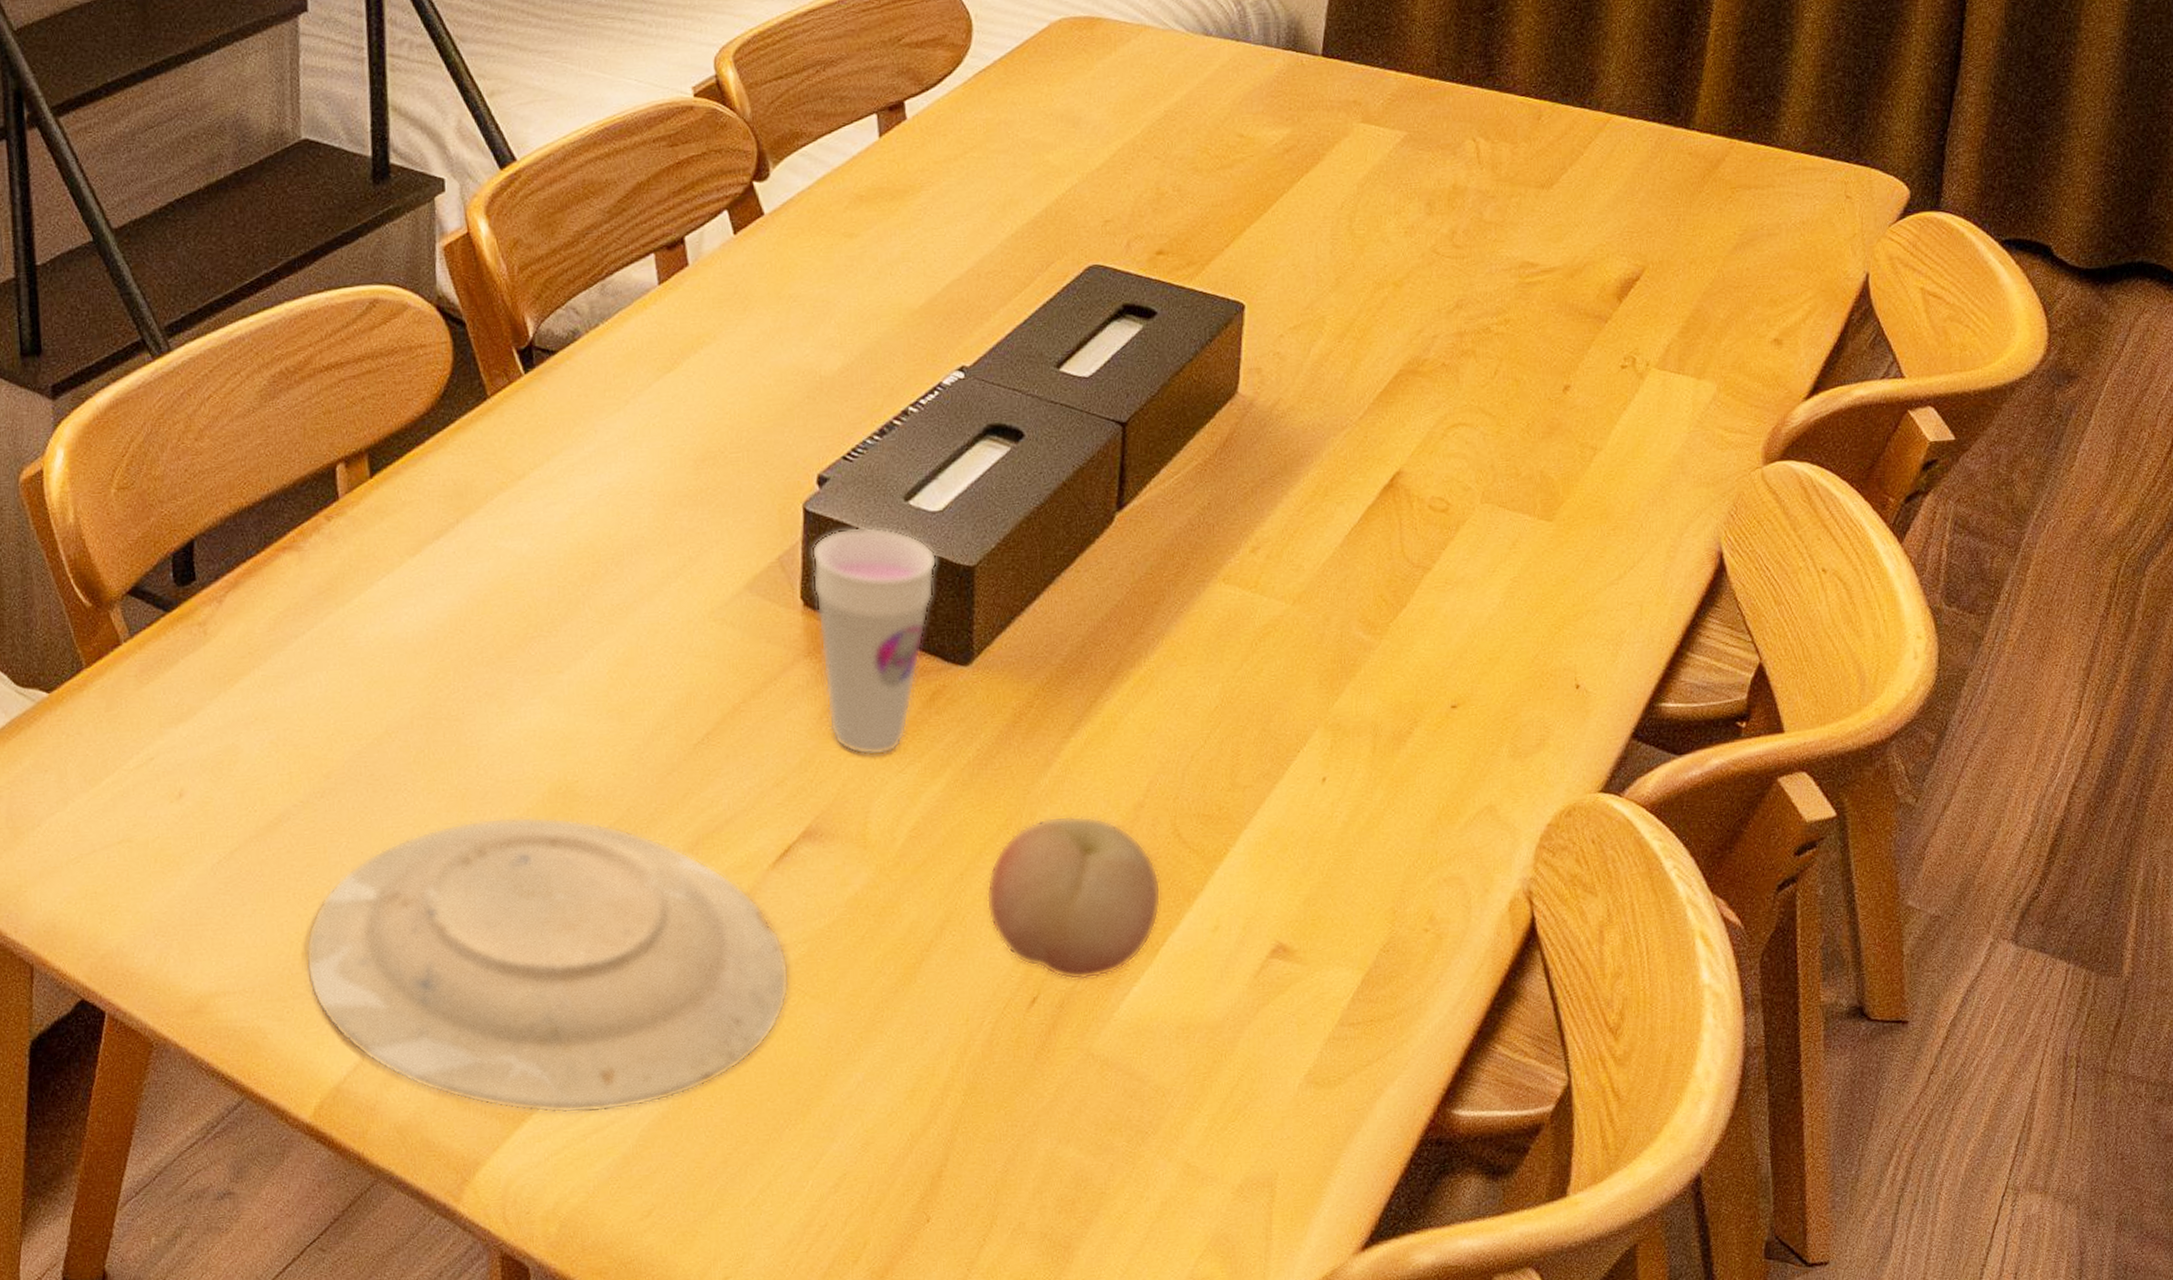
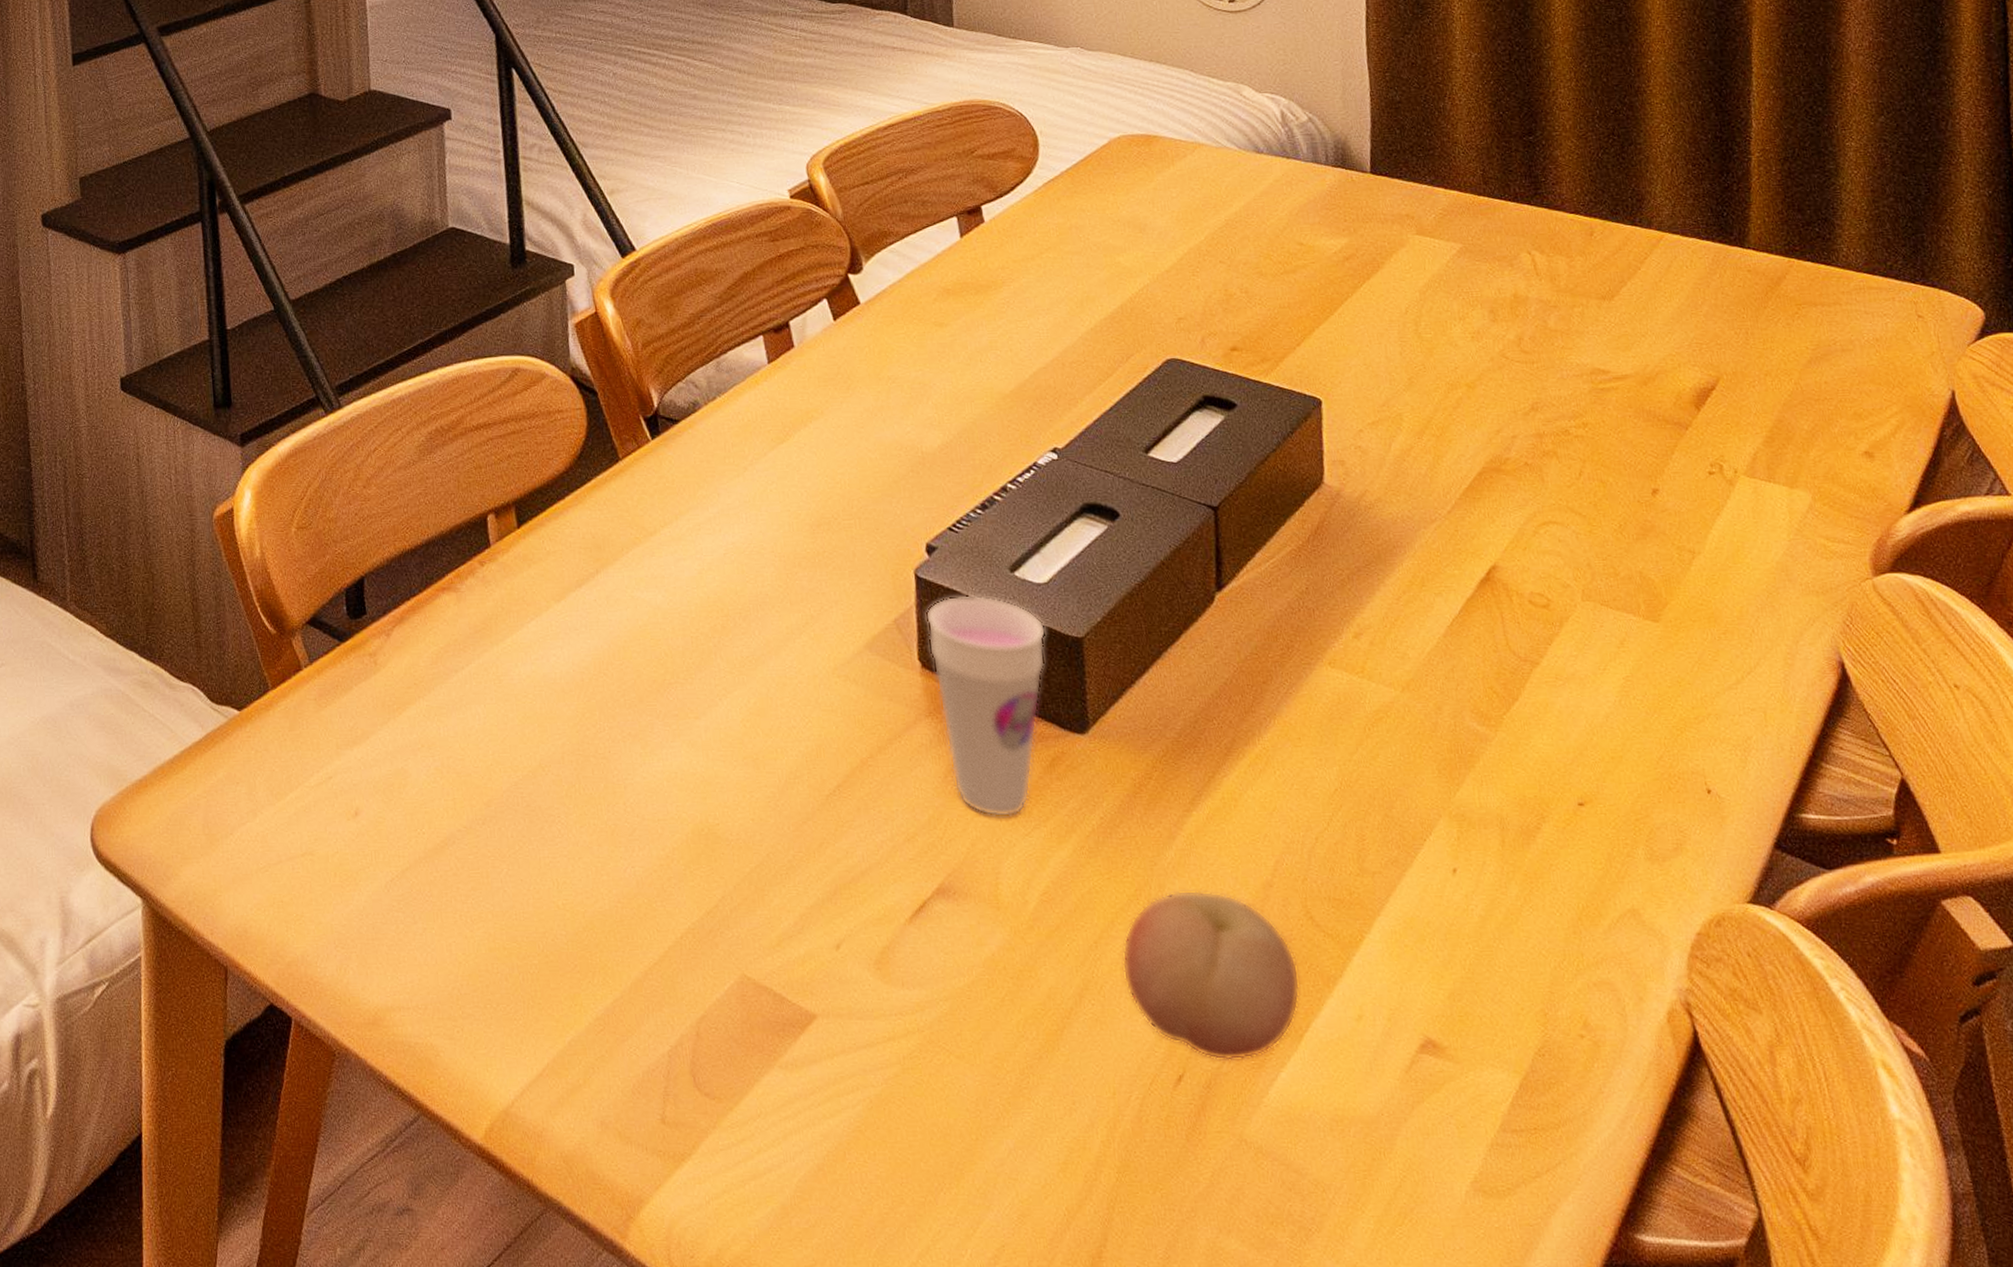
plate: present [305,816,790,1114] -> none [472,855,934,1159]

